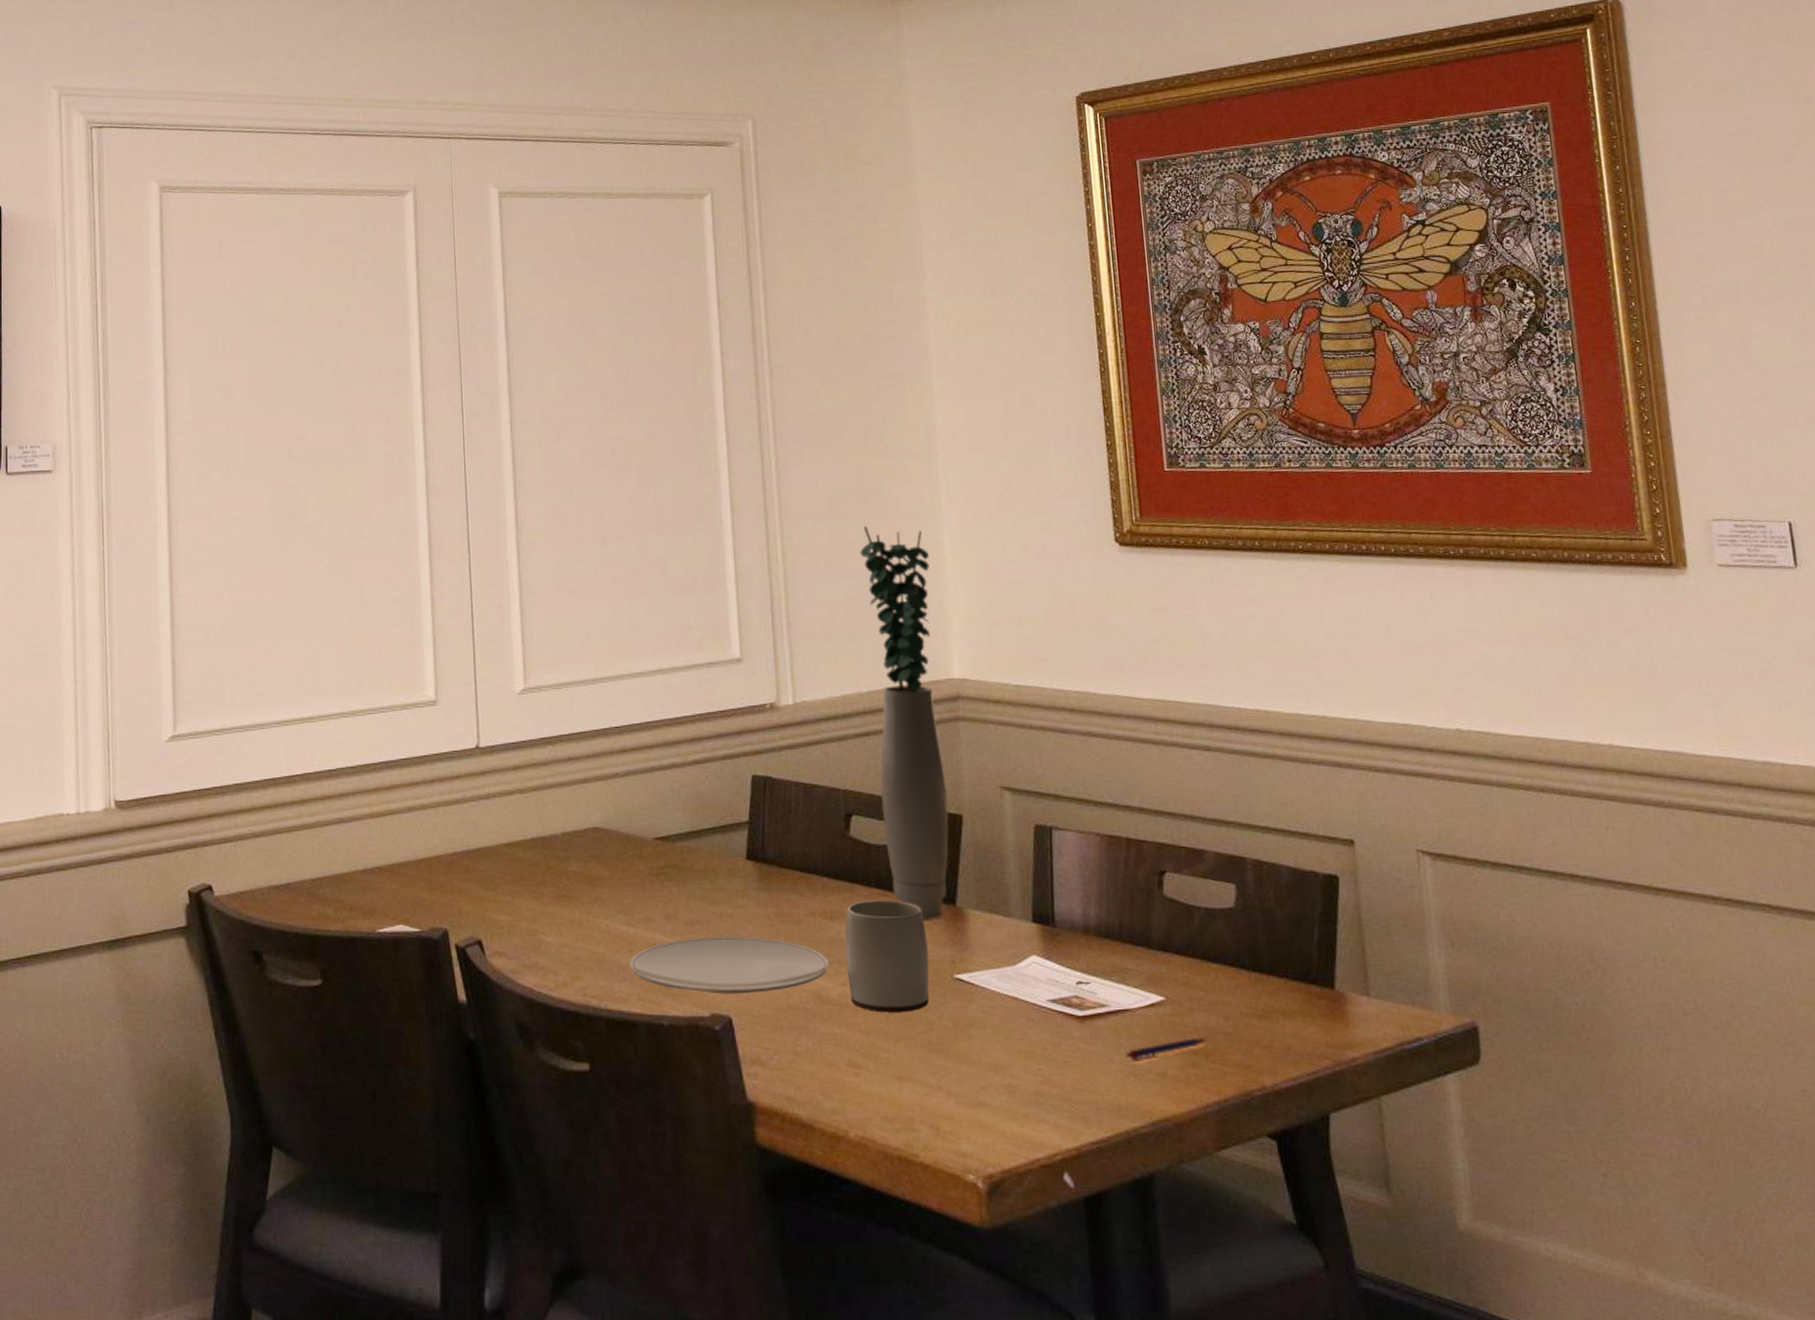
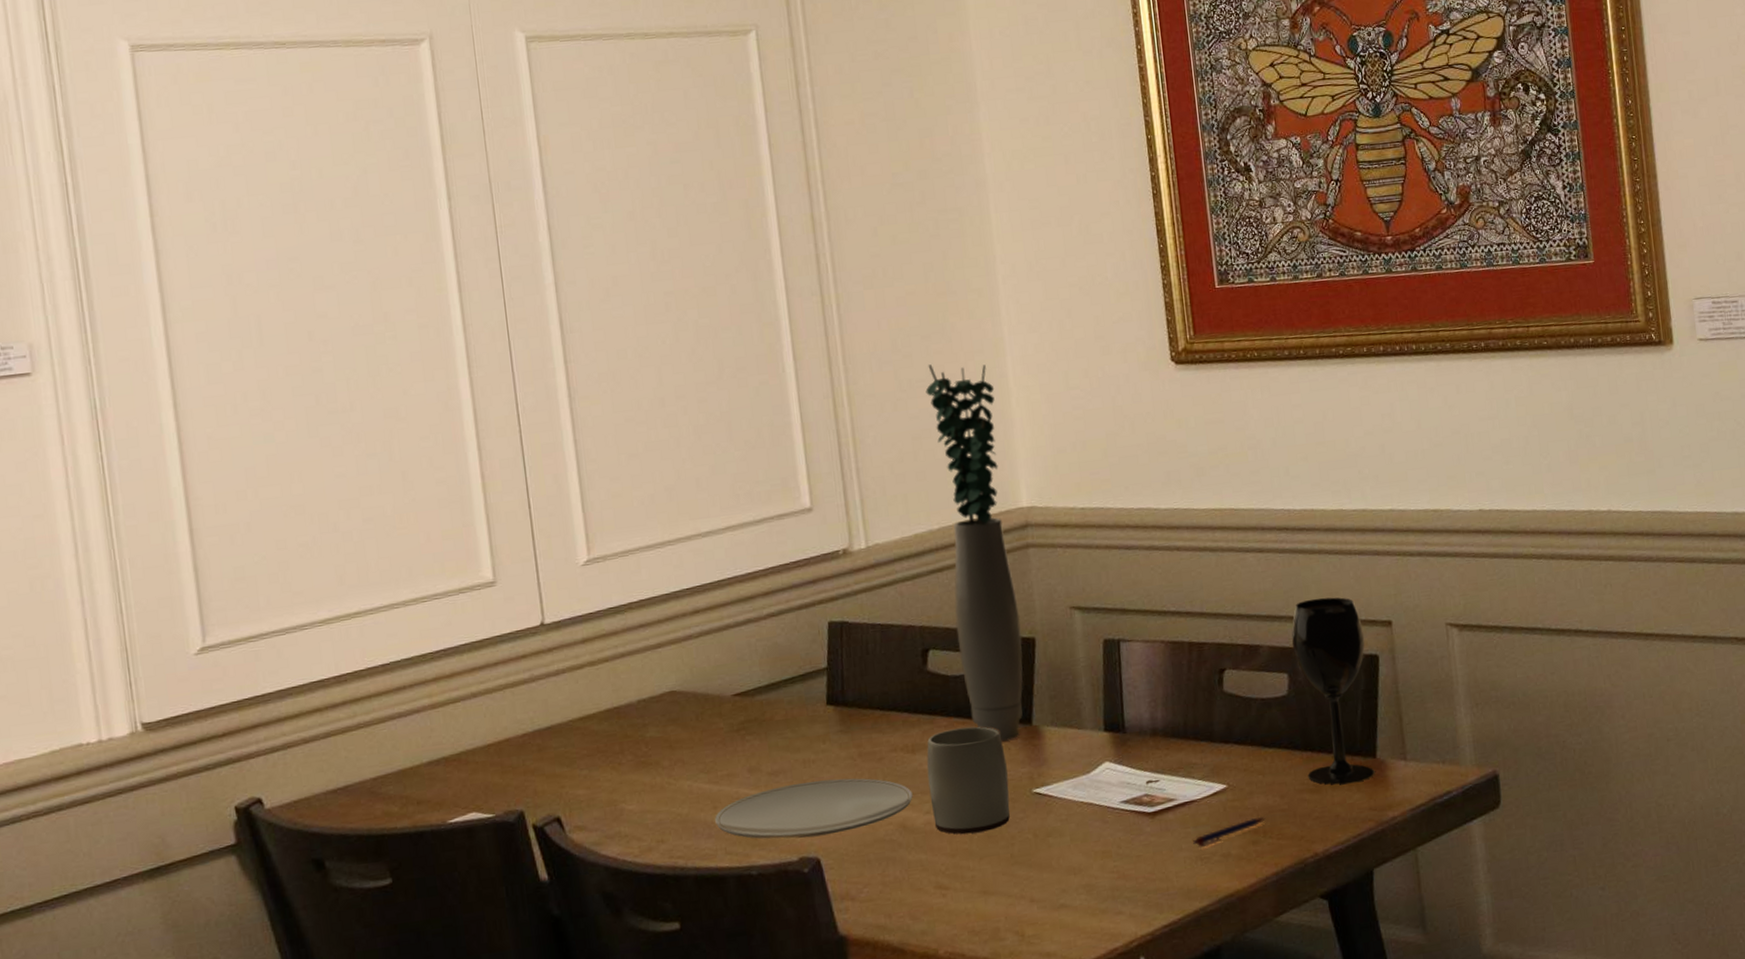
wine glass: none [1240,806,1333,1014] -> present [1291,597,1375,785]

